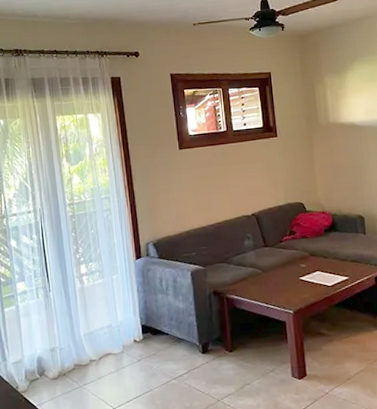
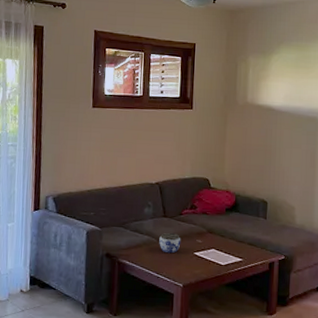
jar: none [263,262,286,282] -> present [159,233,181,254]

